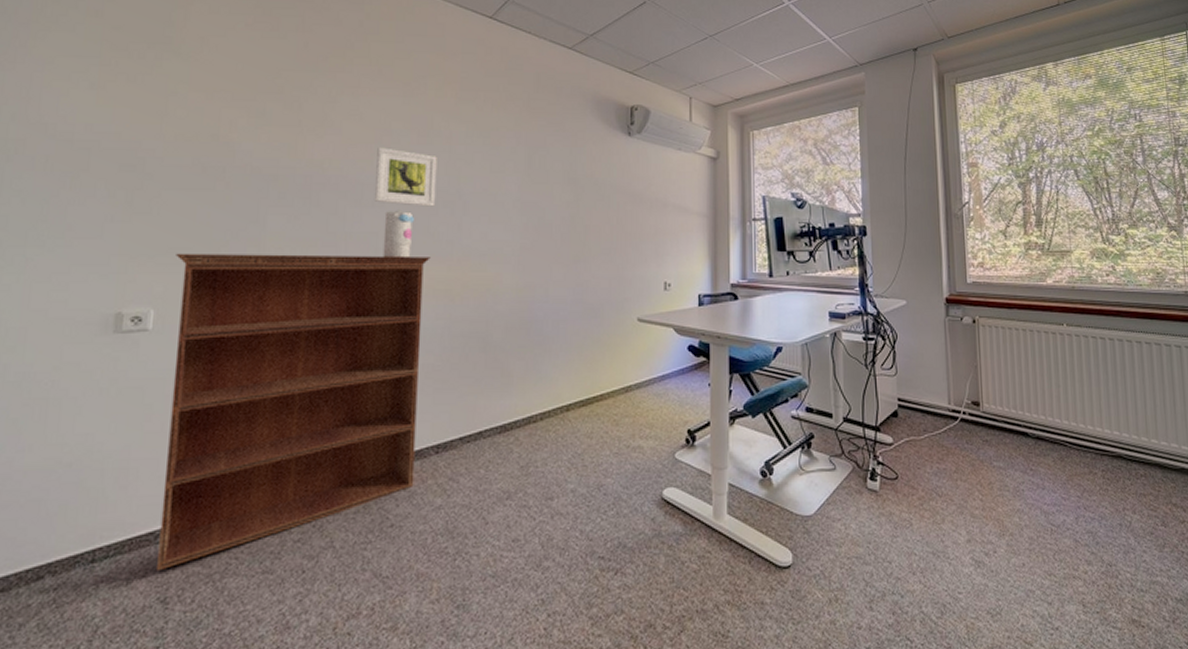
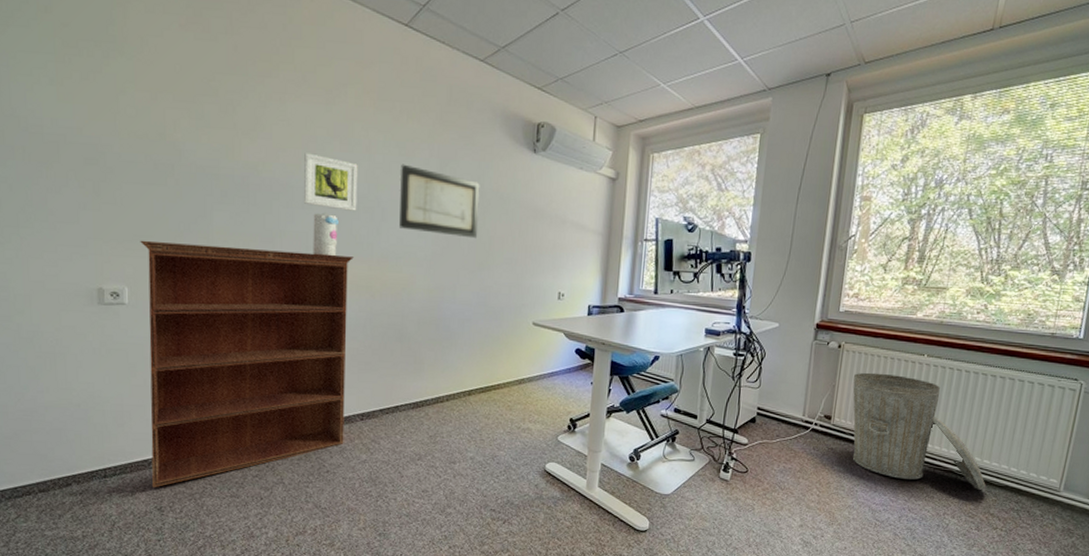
wall art: none [483,154,572,229] -> present [399,164,480,239]
trash can: none [995,348,1160,476] -> present [852,372,986,490]

